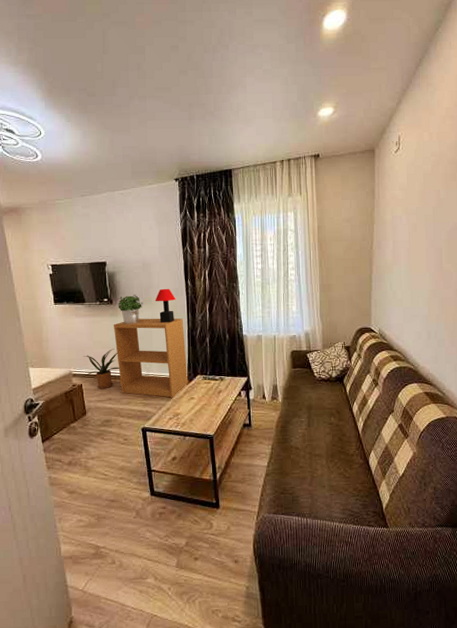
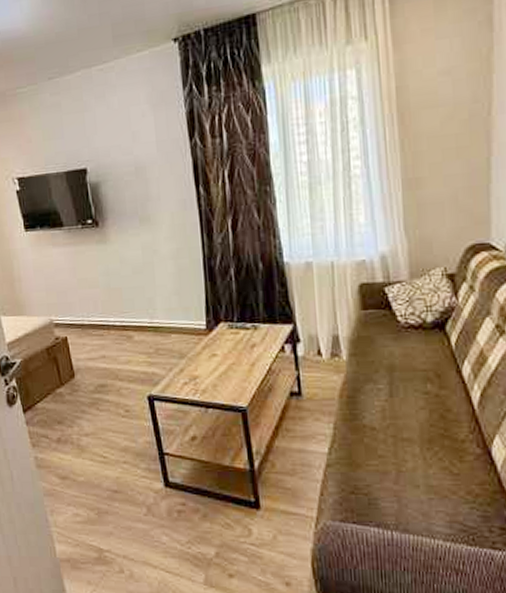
house plant: present [83,349,119,390] -> none [65,288,113,344]
bookshelf: present [114,318,189,399] -> none [102,242,208,356]
potted plant: present [118,294,143,324] -> none [105,211,139,254]
table lamp: present [155,288,176,323] -> none [155,200,184,250]

